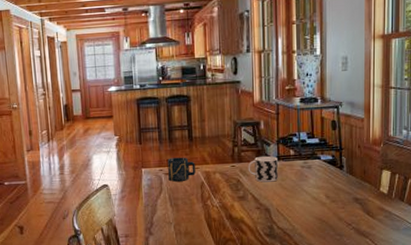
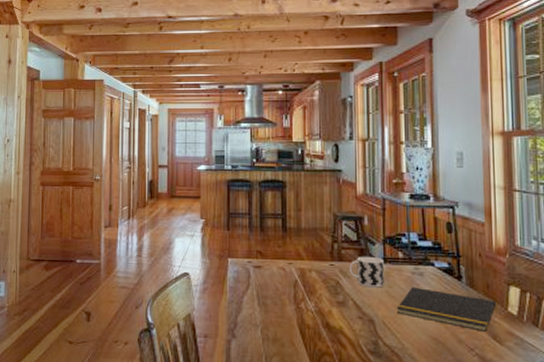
cup: present [168,157,195,182] -> none [257,249,288,277]
notepad: none [288,178,371,210] -> present [396,286,497,332]

